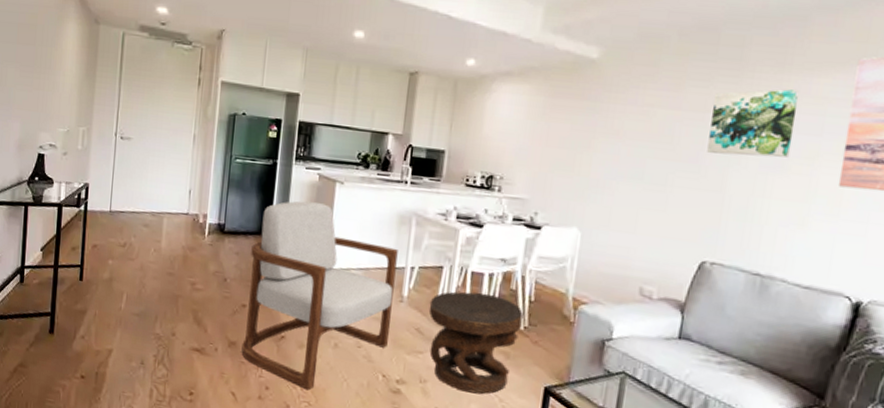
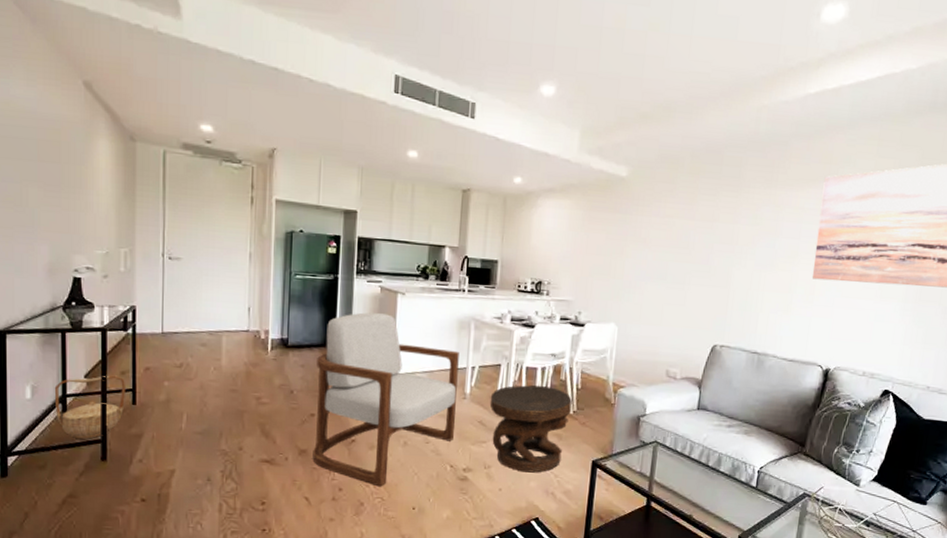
basket: none [14,249,75,311] -> present [54,375,125,439]
wall art: present [707,89,800,158] -> none [715,201,783,258]

